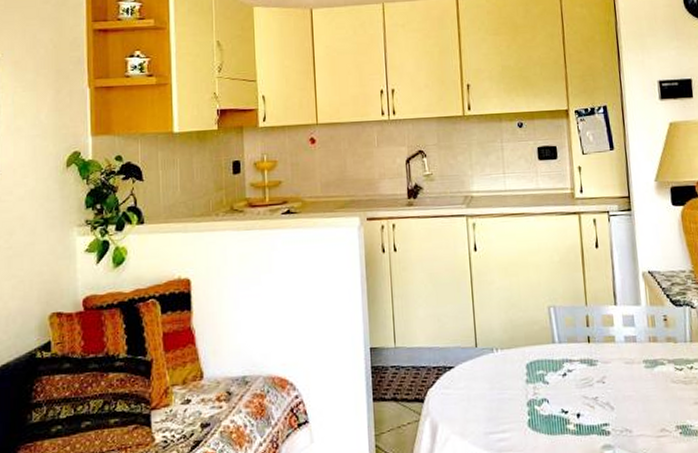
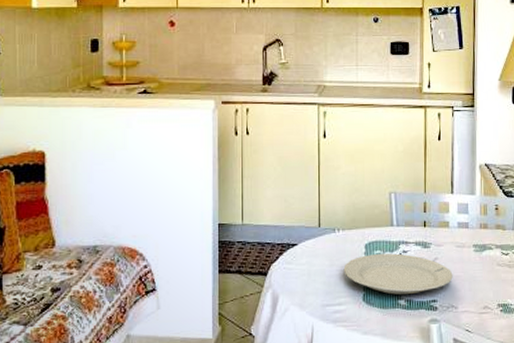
plate: none [505,373,624,419] -> present [343,253,453,295]

